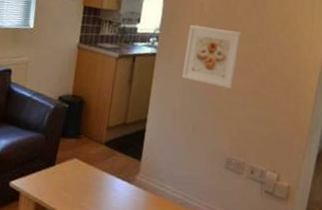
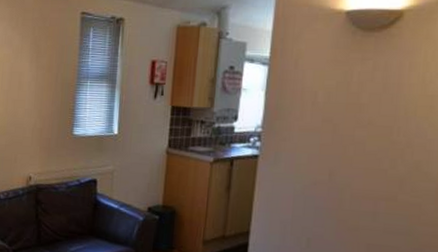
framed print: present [182,24,242,89] -> none [291,118,369,194]

